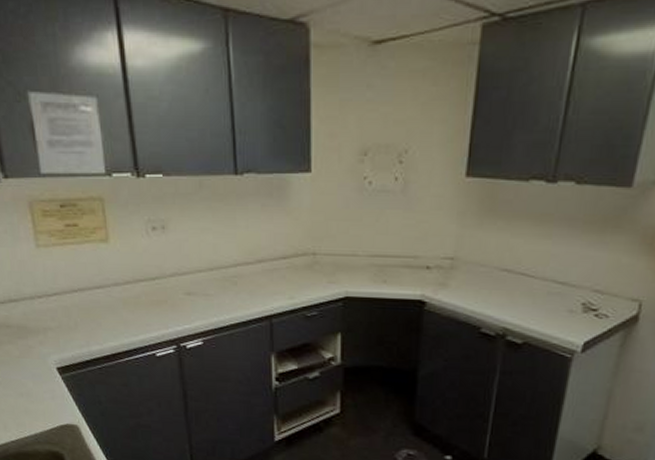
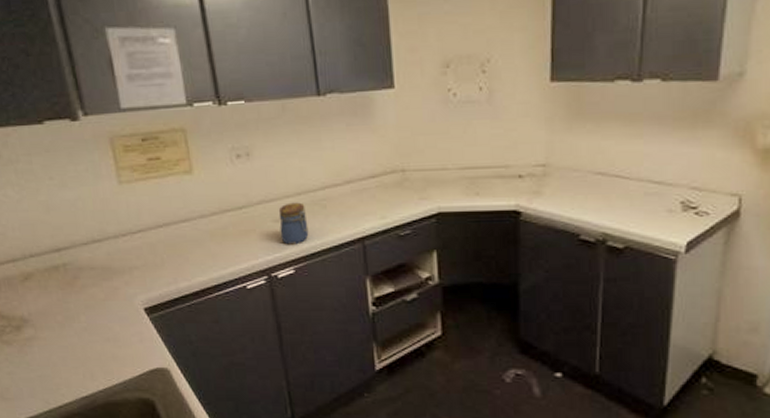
jar: none [190,277,219,318] -> present [278,202,309,245]

